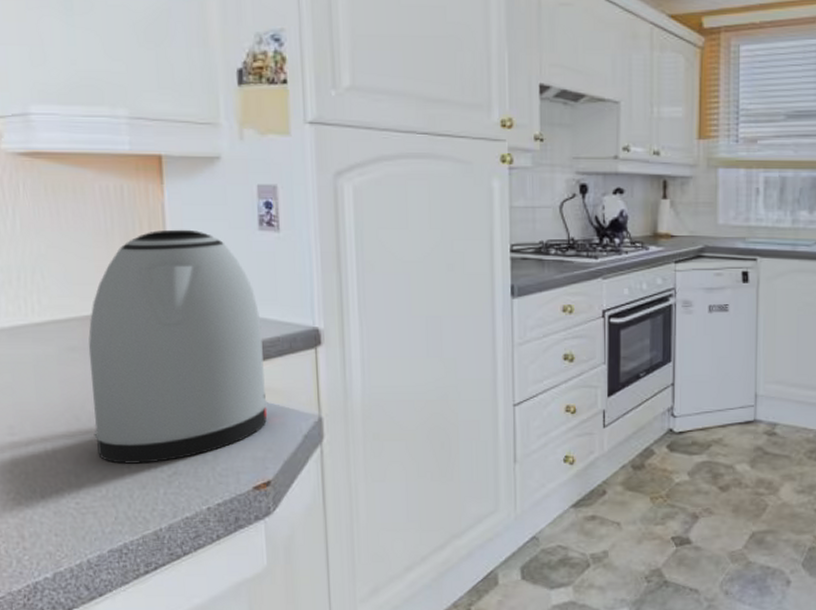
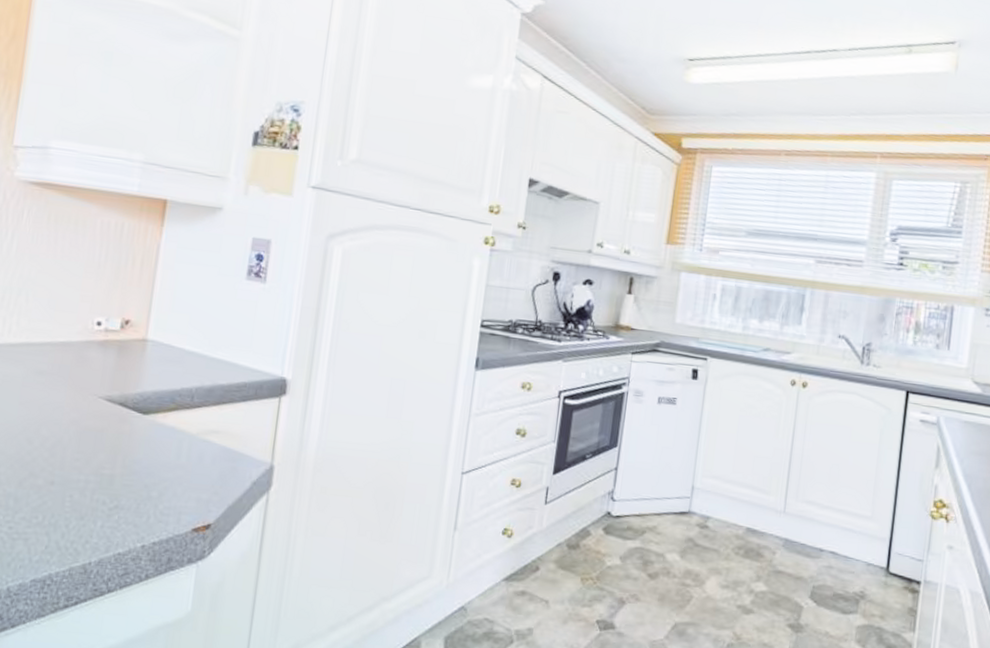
kettle: present [88,229,268,464] -> none [42,268,232,494]

